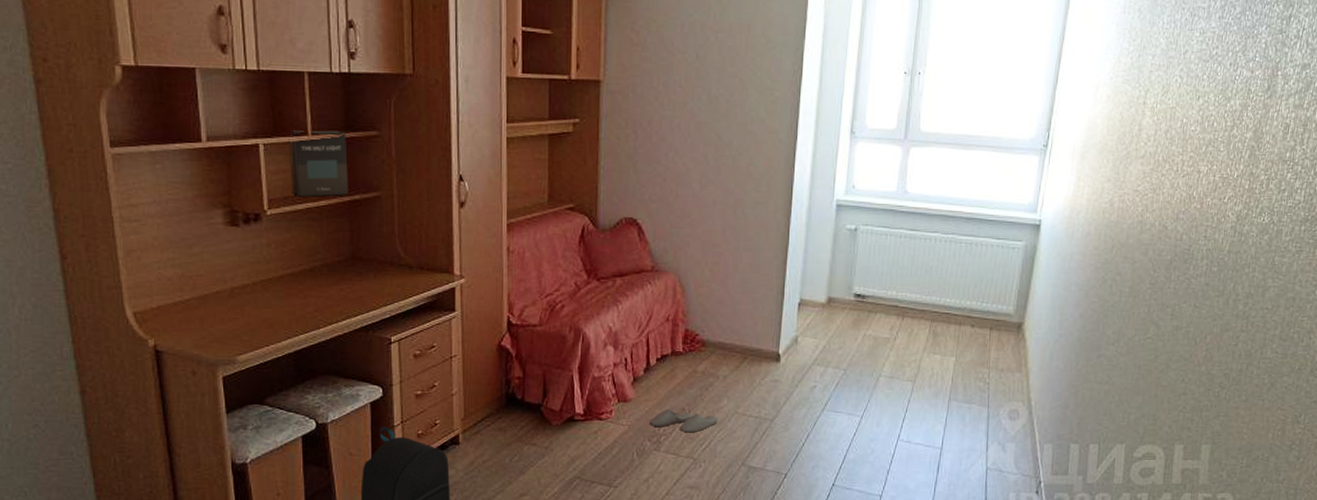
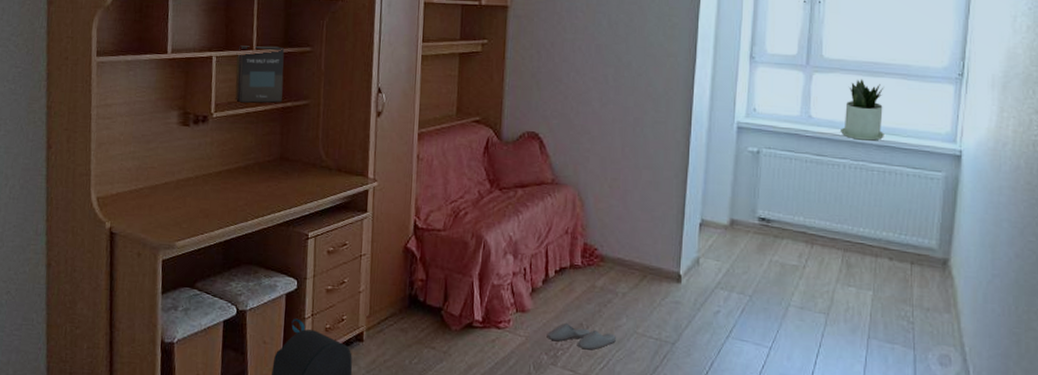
planter: none [934,152,976,214] -> present [841,79,885,141]

